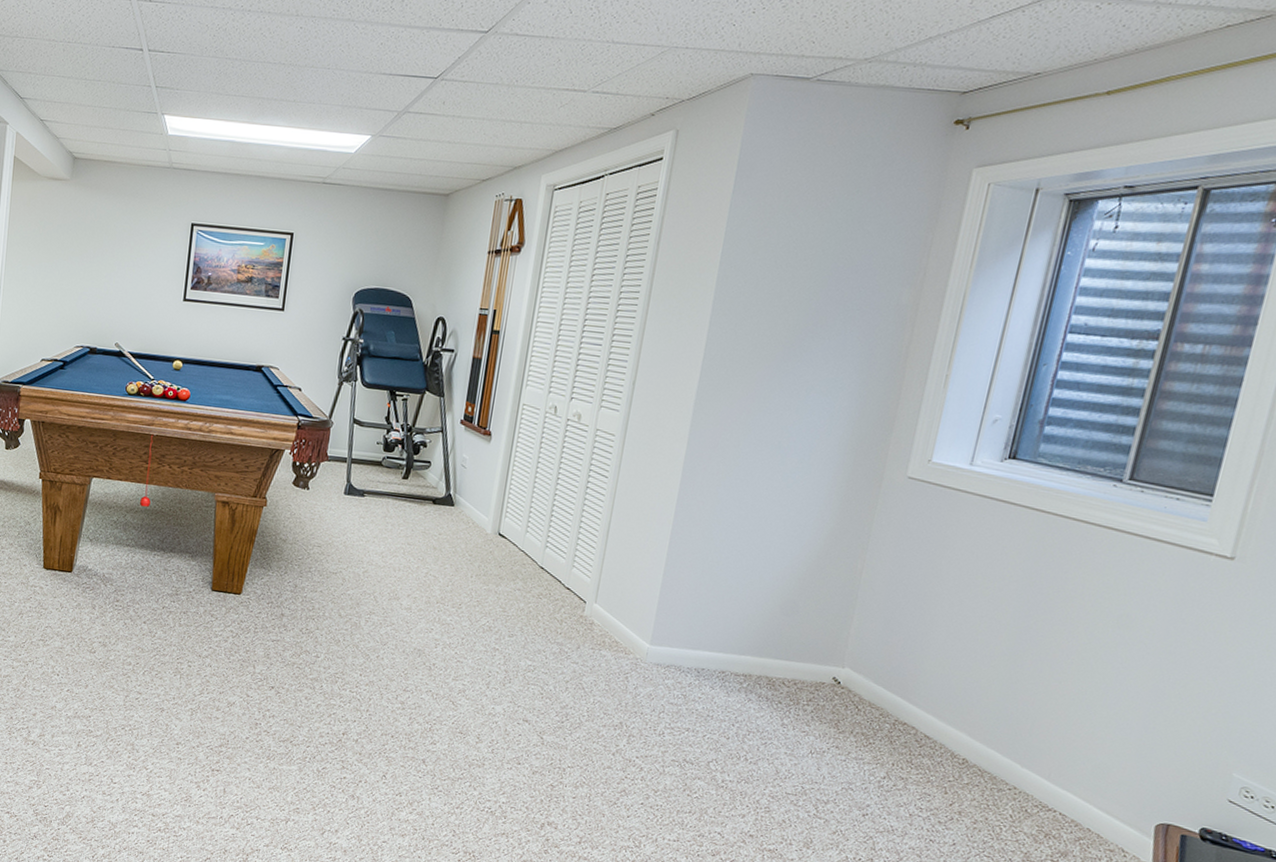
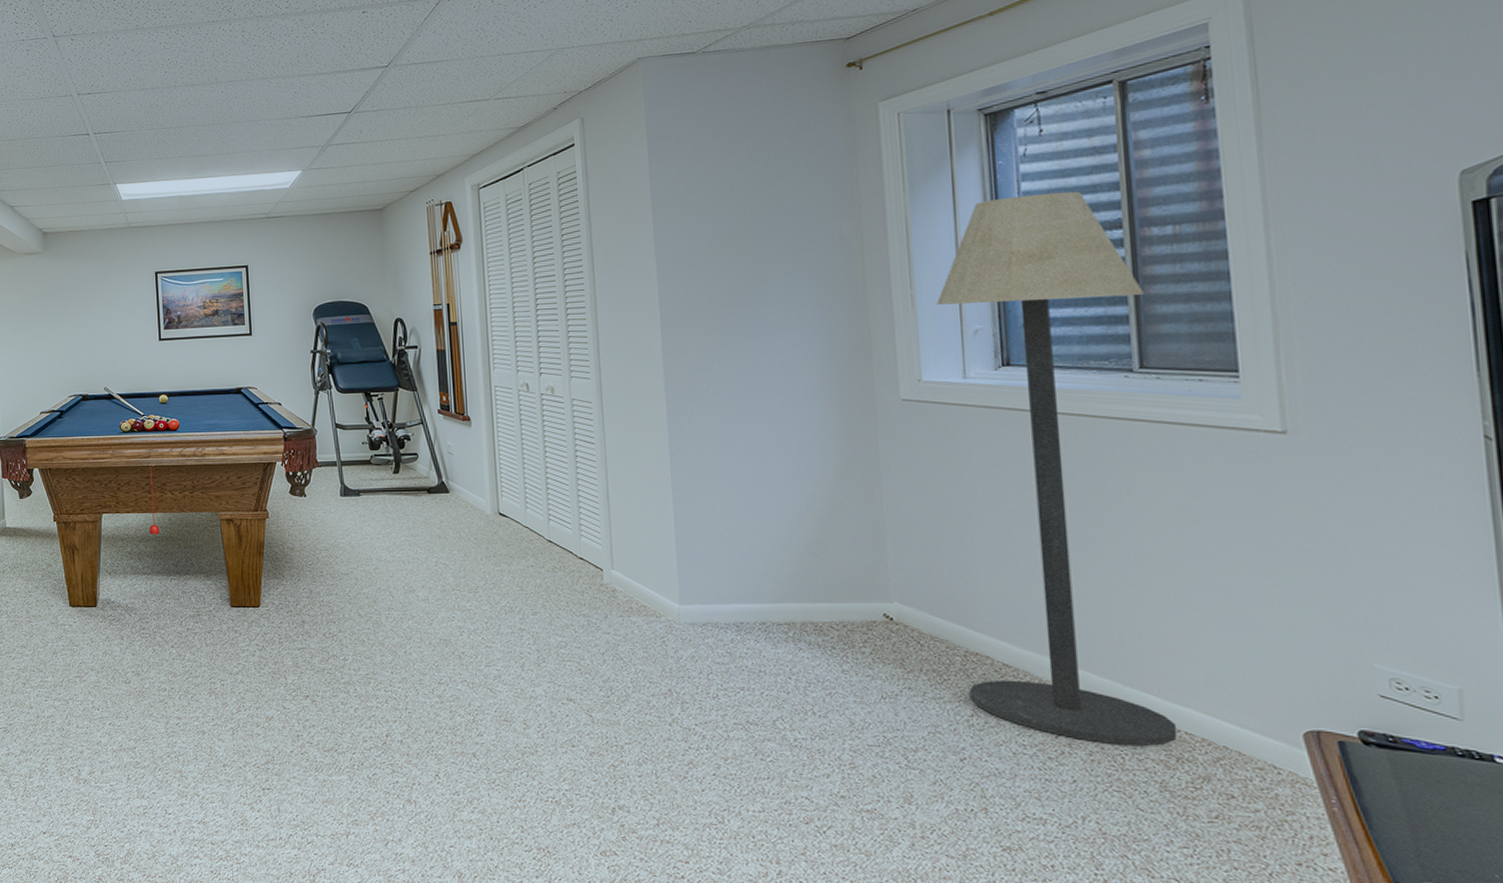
floor lamp: none [887,290,1157,822] -> present [936,191,1178,747]

